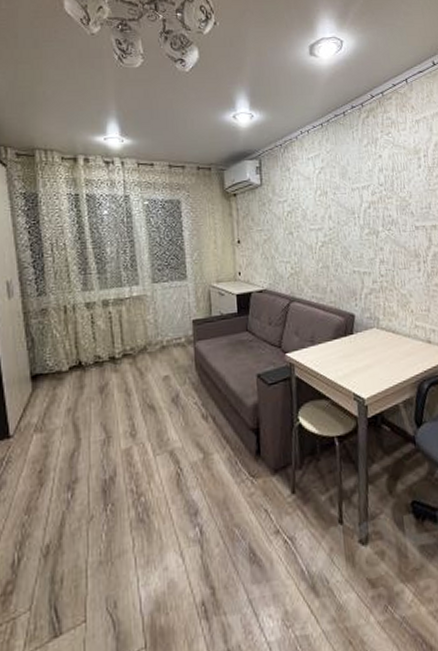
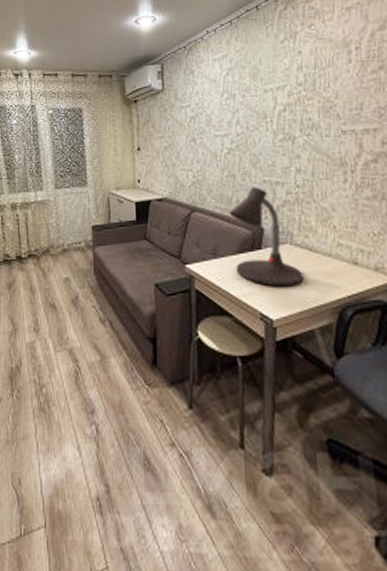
desk lamp: none [324,277,389,368] -> present [229,187,304,287]

